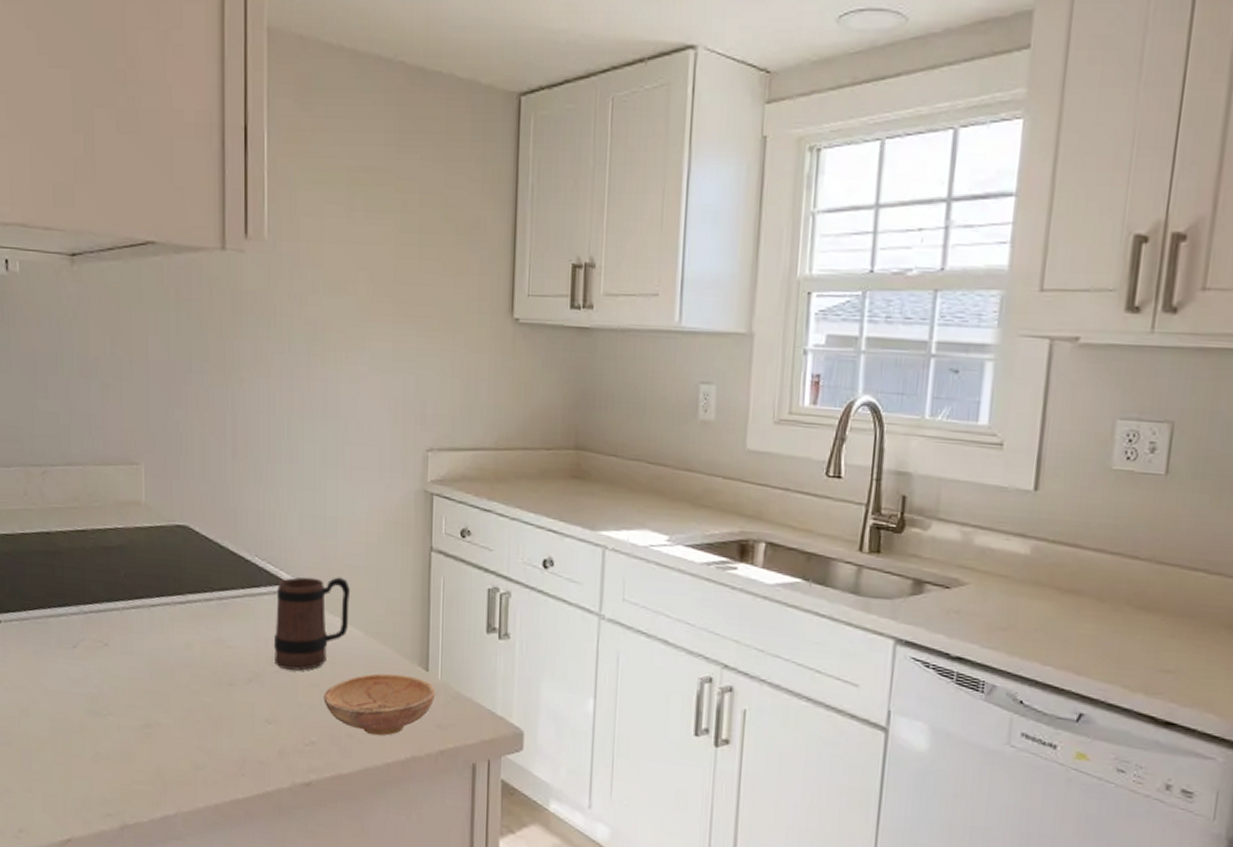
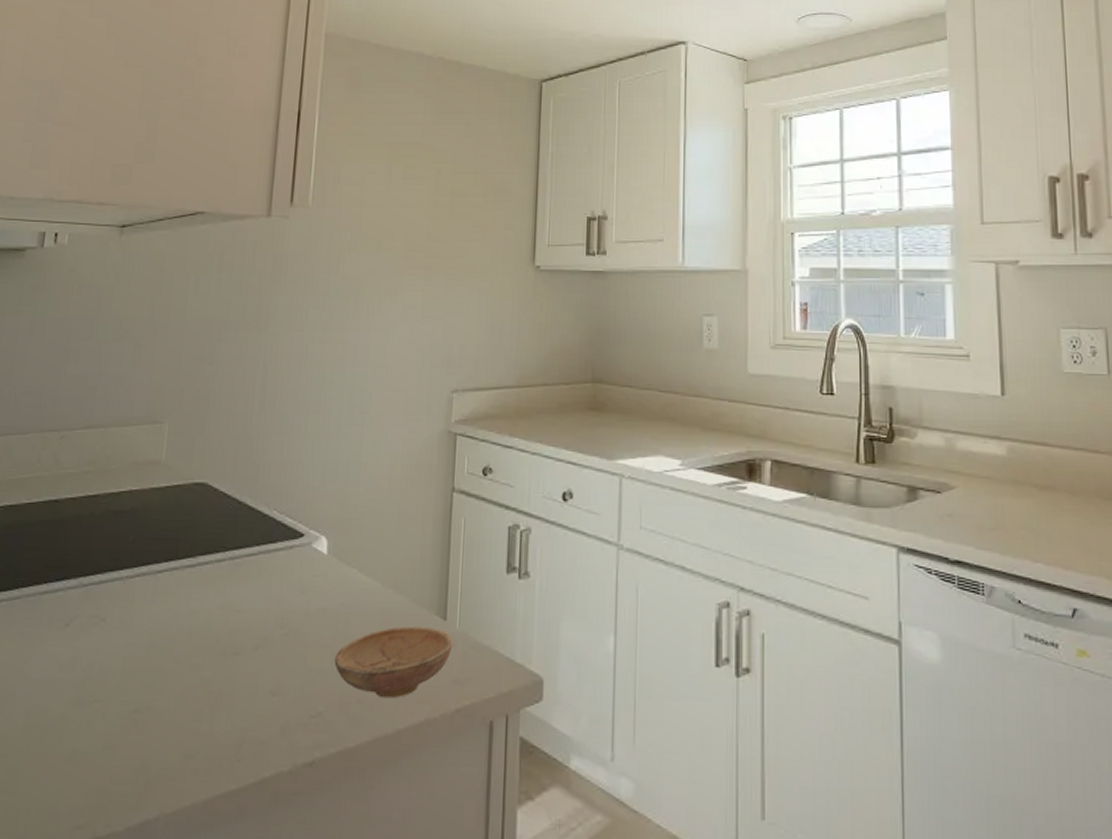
mug: present [273,576,350,671] -> none [285,525,369,631]

